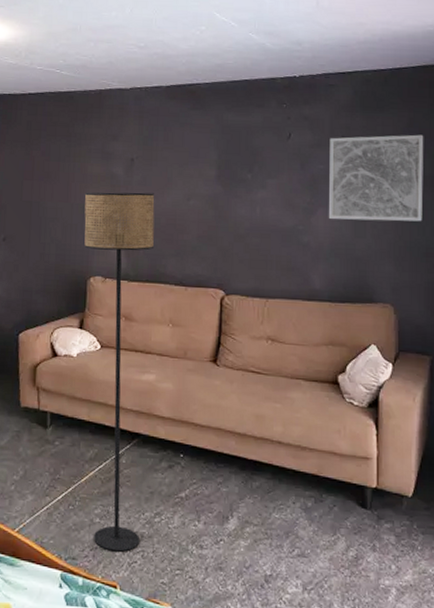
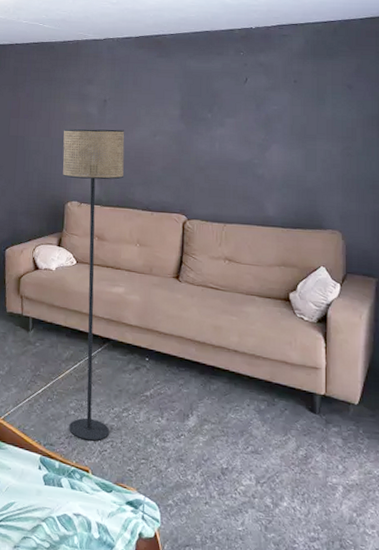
wall art: present [328,134,424,222] -> none [281,79,371,157]

